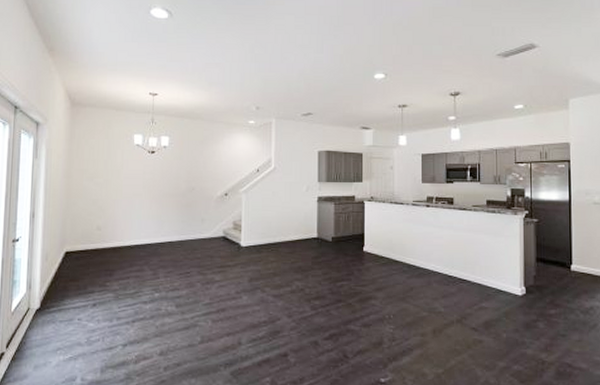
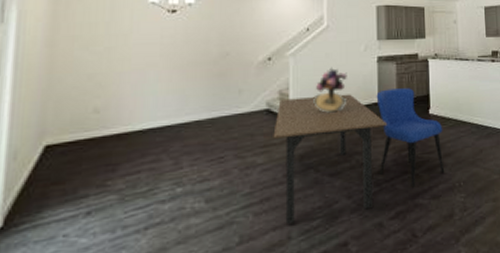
dining table: none [228,228,325,333] -> present [273,94,388,225]
bouquet: none [261,204,291,244] -> present [313,67,347,114]
dining chair: none [315,226,376,315] -> present [376,88,445,188]

